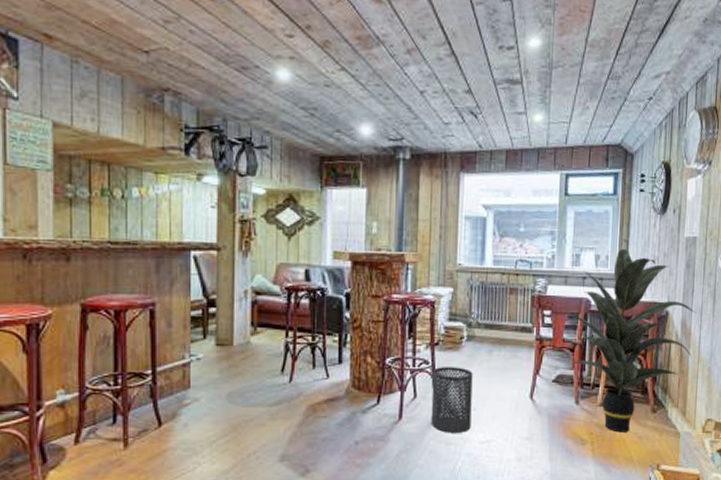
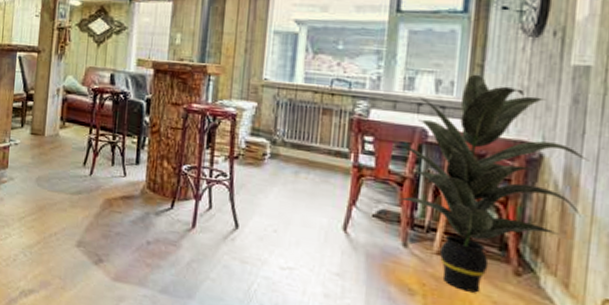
trash can: present [431,367,473,433] -> none [225,181,275,254]

